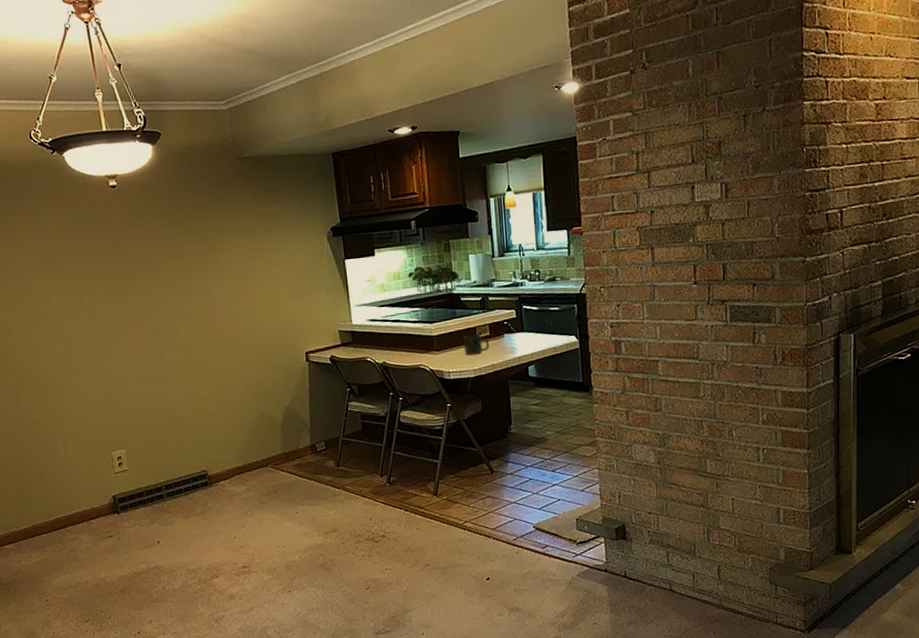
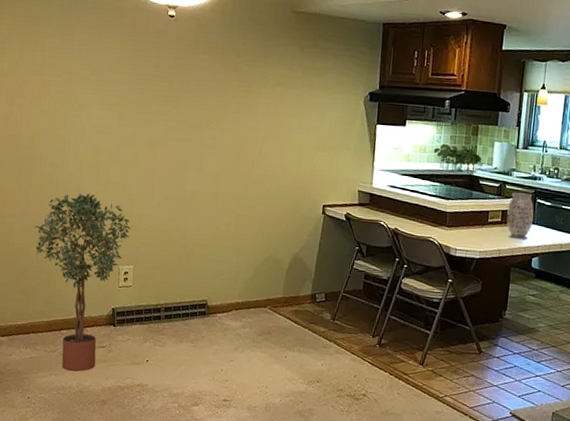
potted tree: none [17,384,115,566] -> present [34,193,131,372]
mug: present [463,334,490,357] -> none [474,217,499,239]
vase: none [494,301,523,351] -> present [506,192,534,240]

